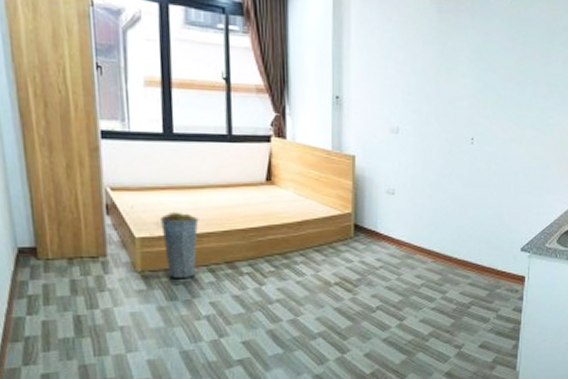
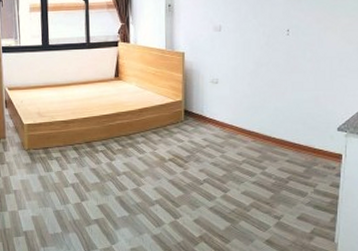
bucket: present [161,211,199,278] -> none [41,104,67,154]

